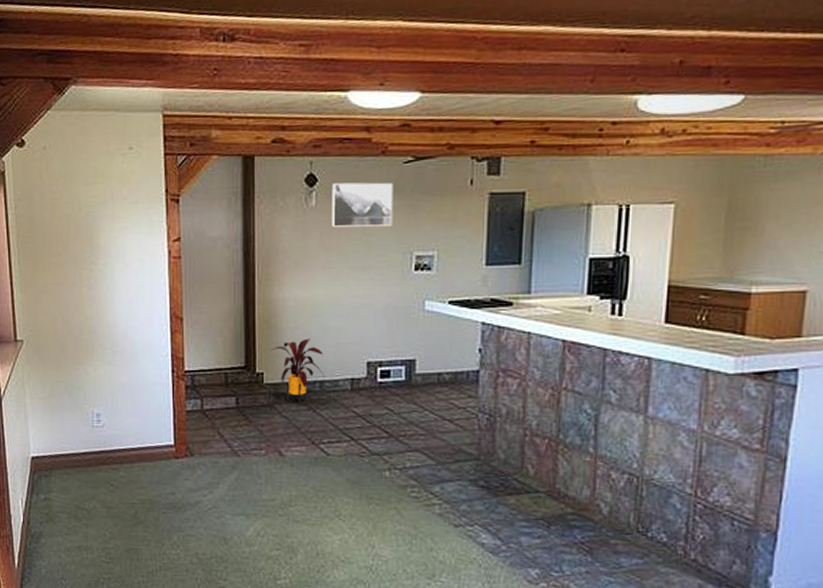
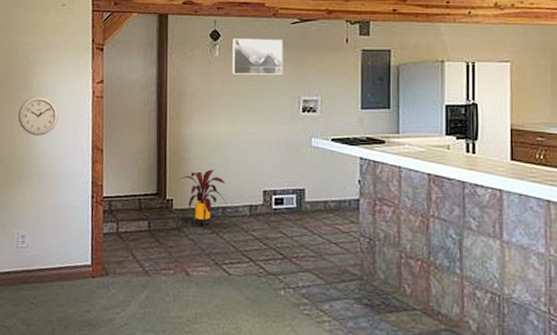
wall clock: none [84,257,131,303] -> present [18,95,59,136]

